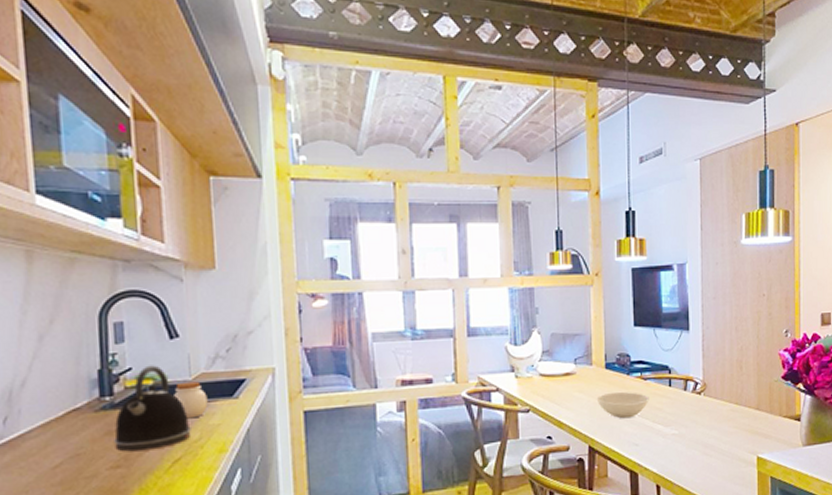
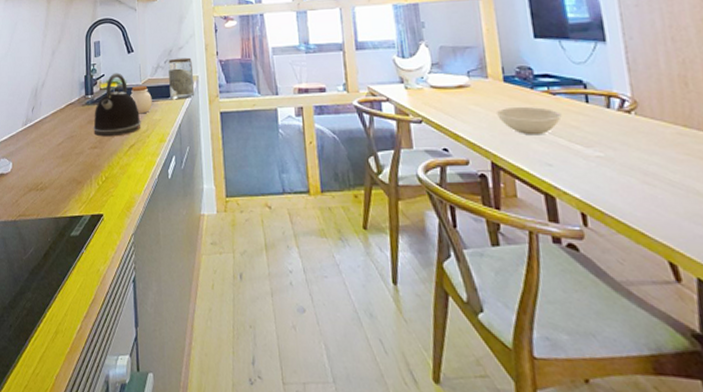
jar: none [230,344,270,397] -> present [167,57,195,99]

